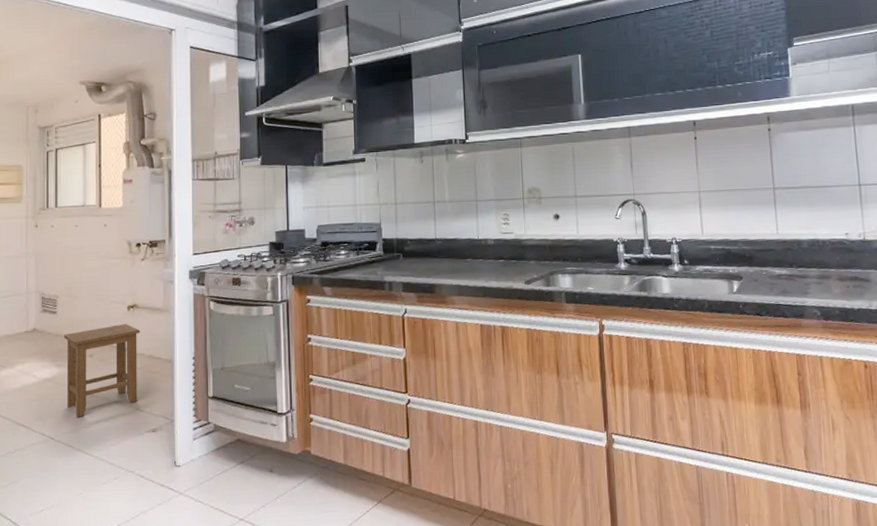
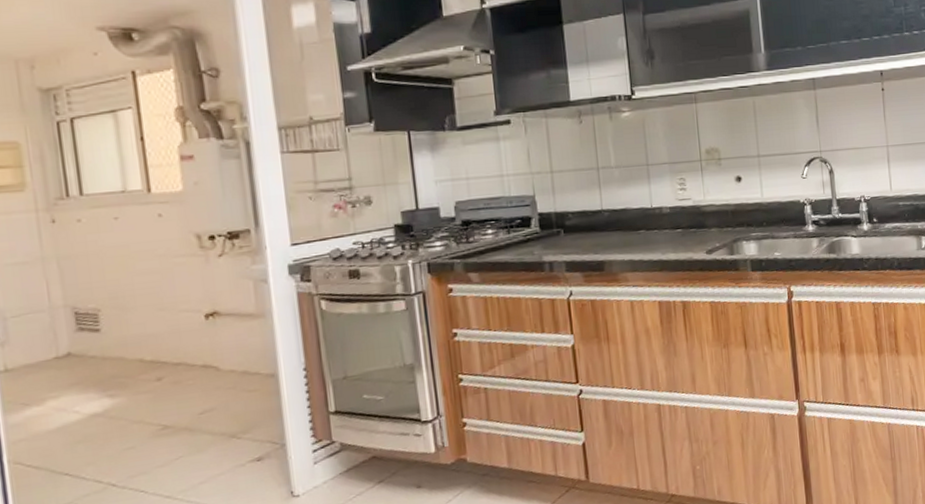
stool: present [63,324,141,417] -> none [114,336,232,456]

